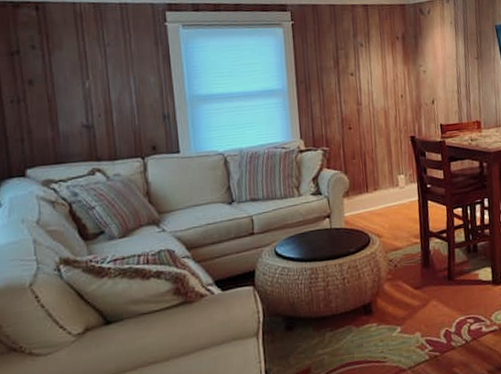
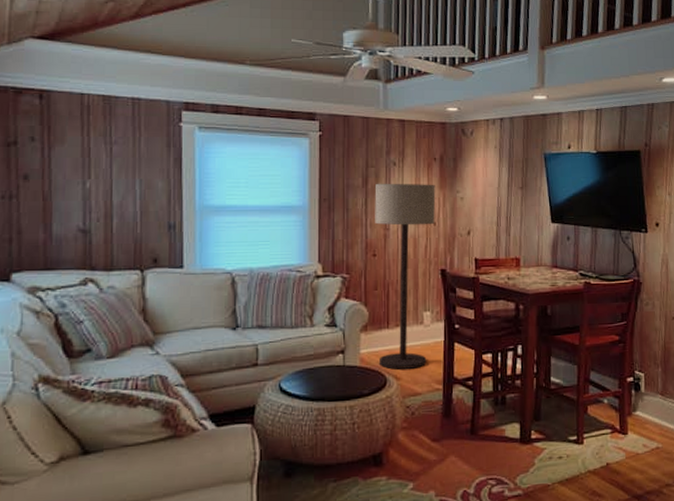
floor lamp: none [345,60,405,229] -> present [374,183,436,369]

